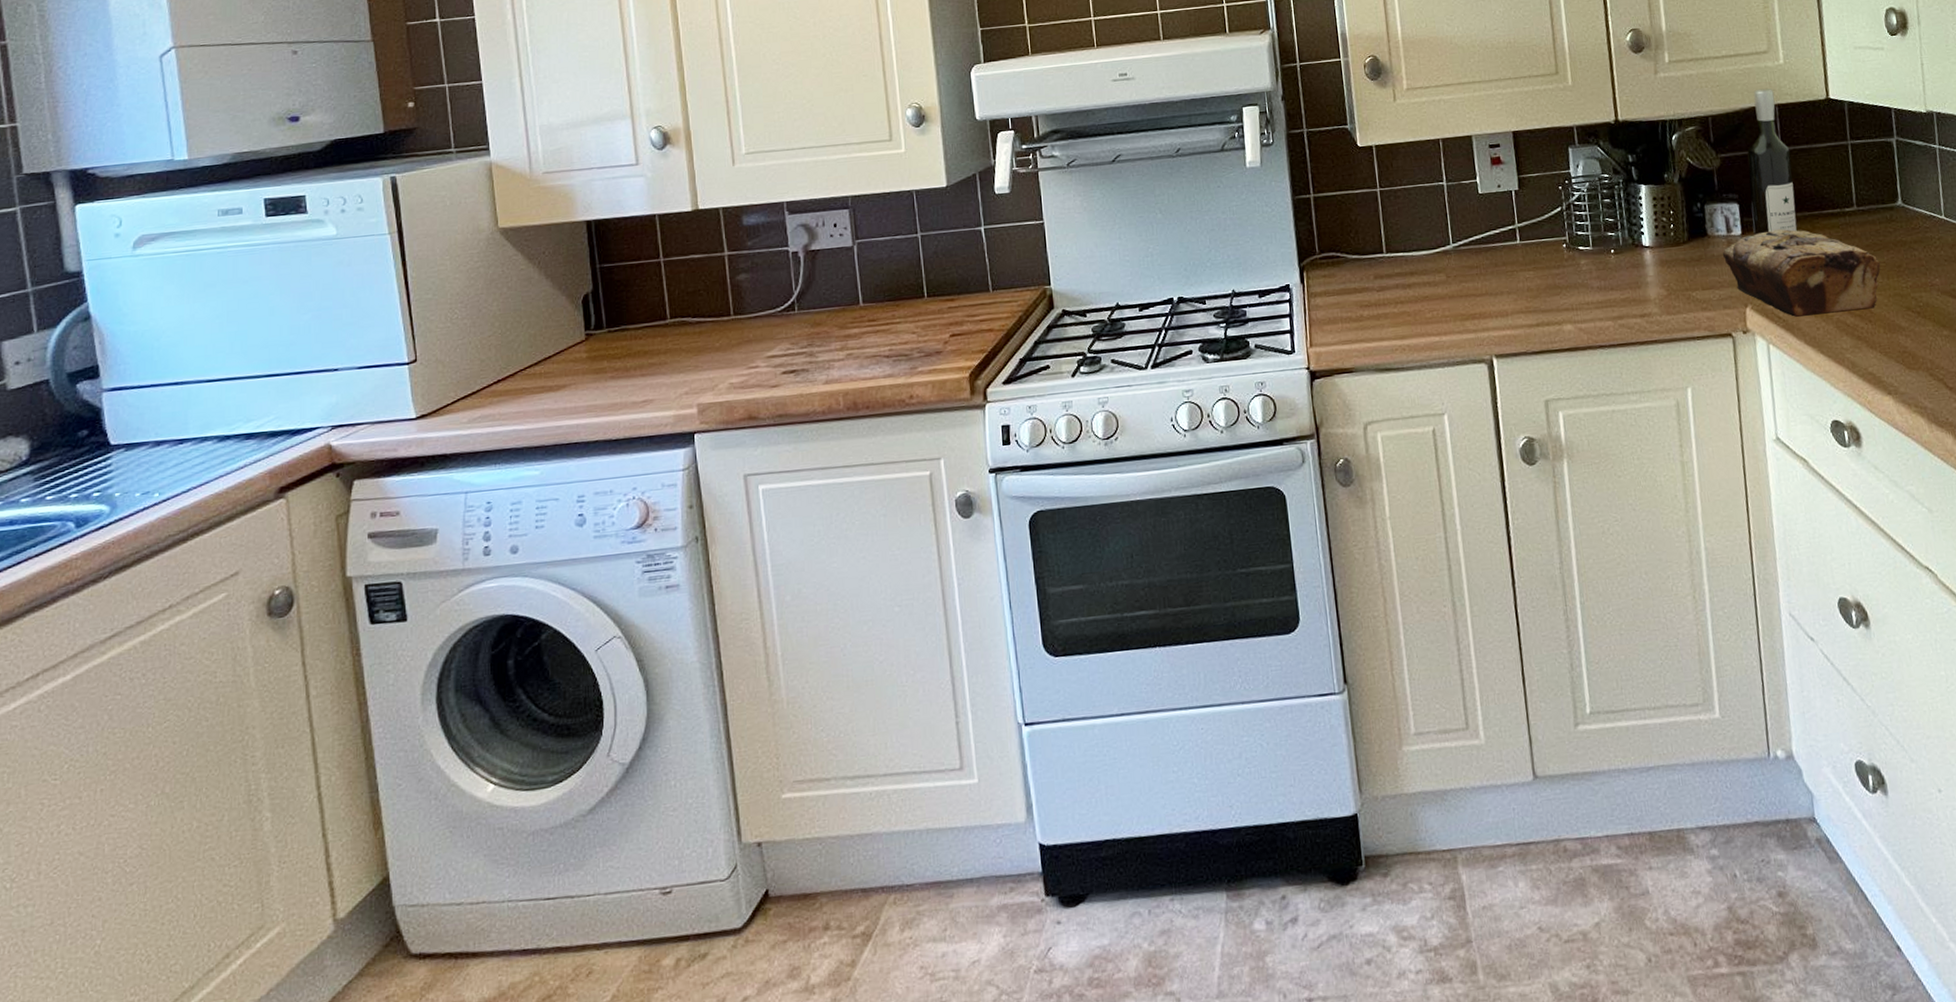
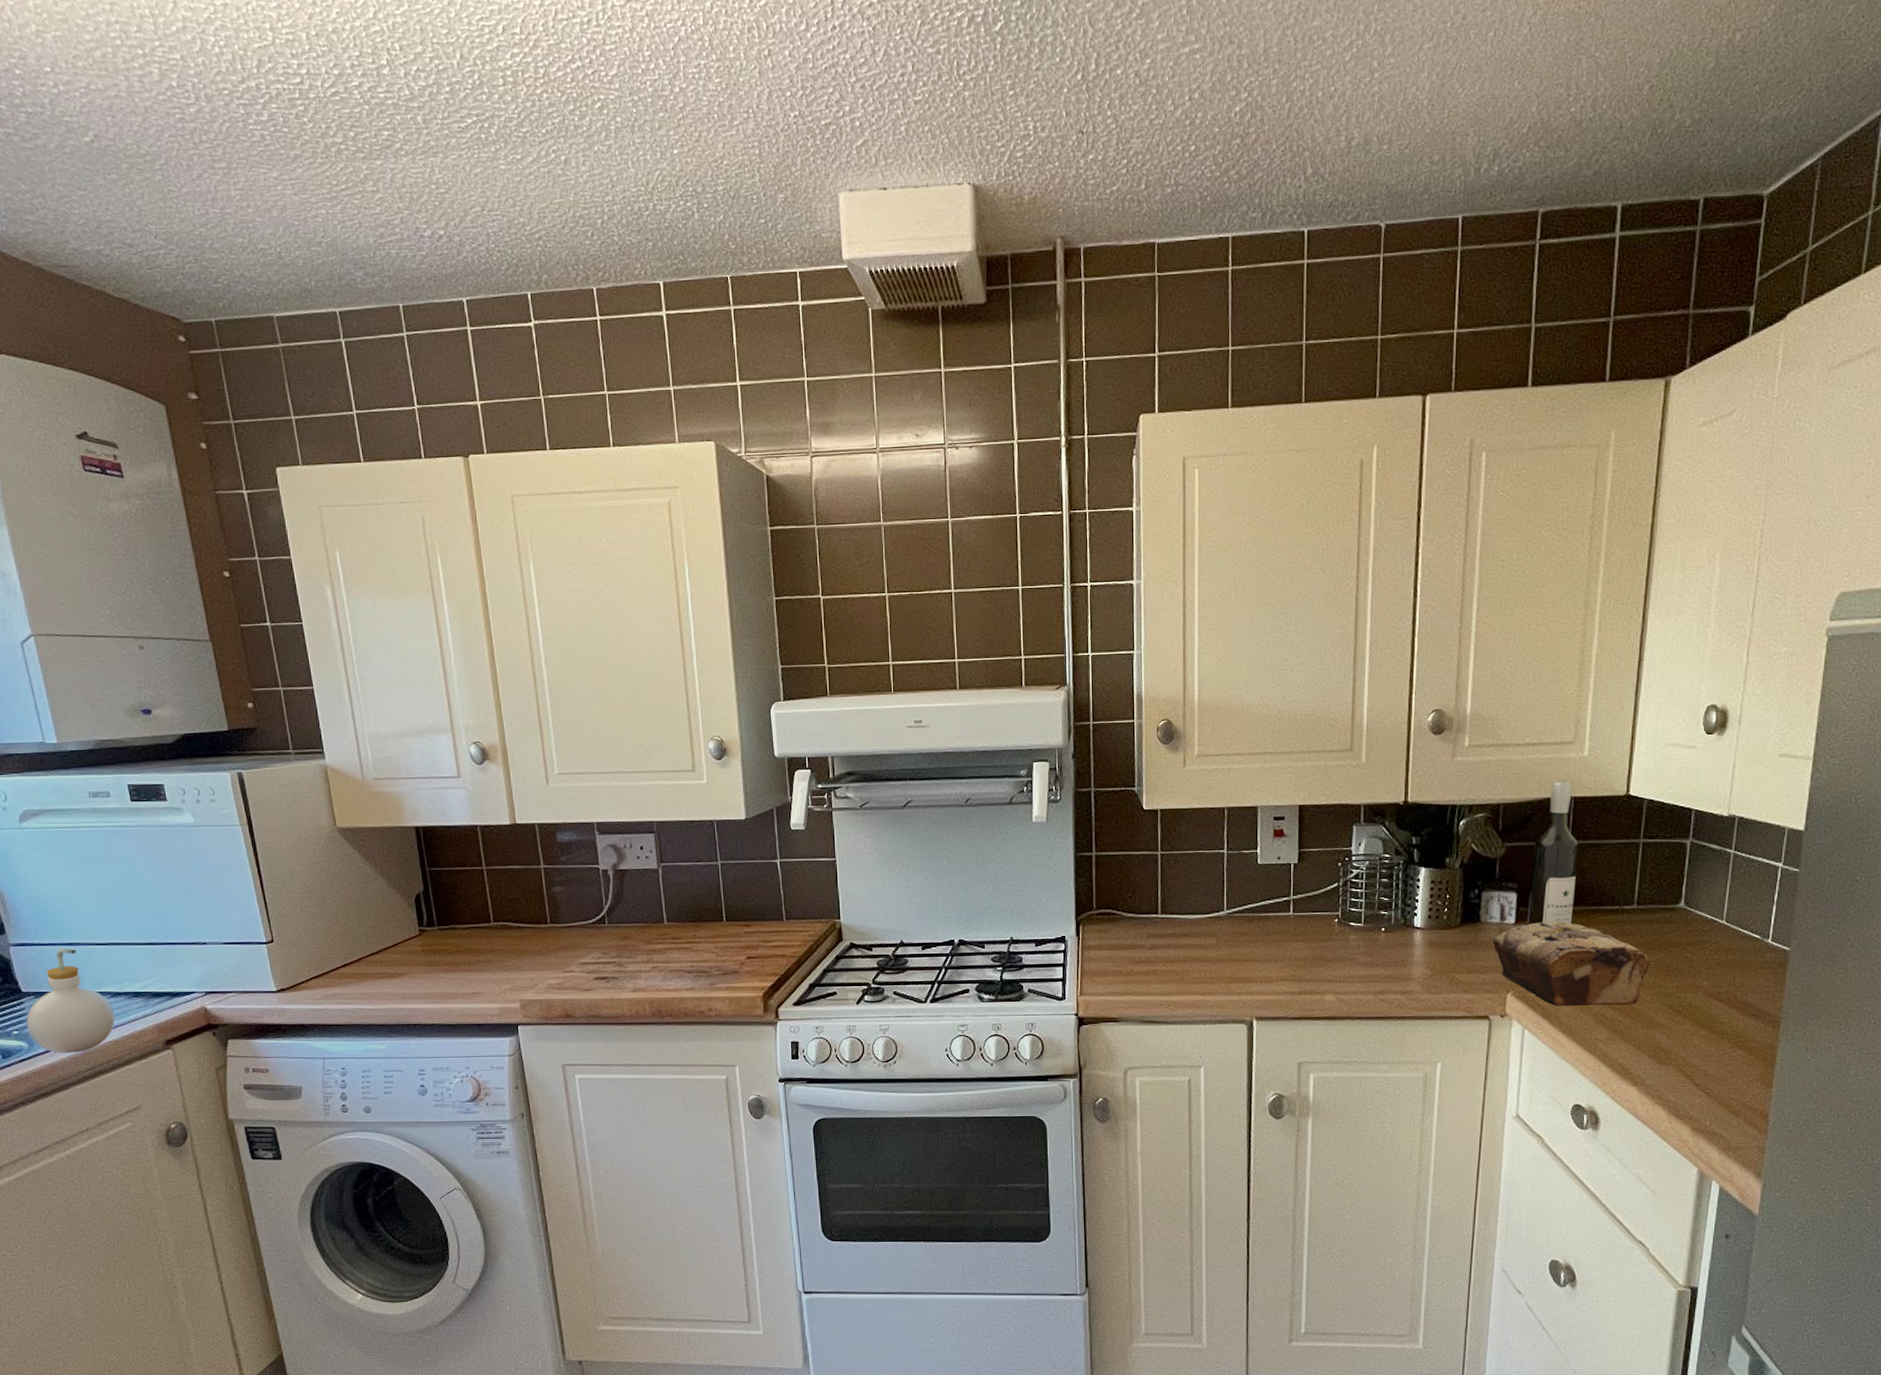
soap dispenser: none [111,388,220,515] -> present [26,948,115,1053]

